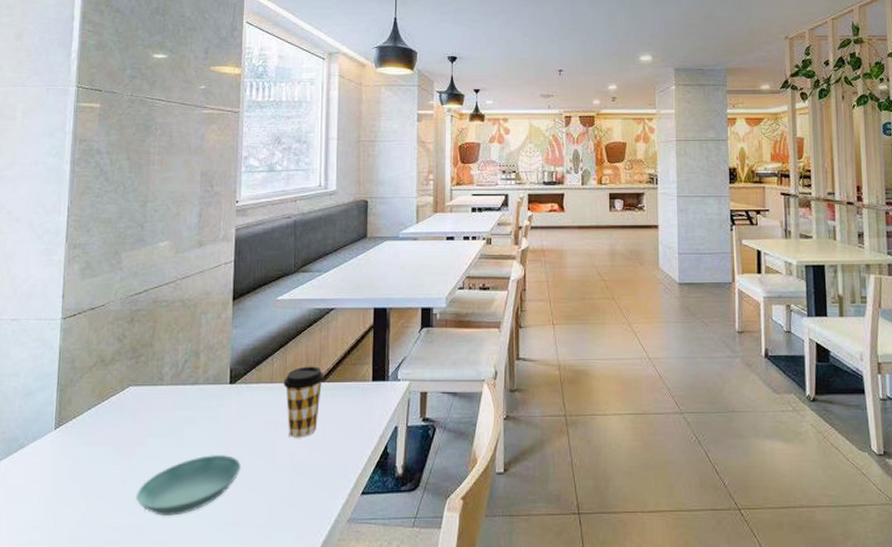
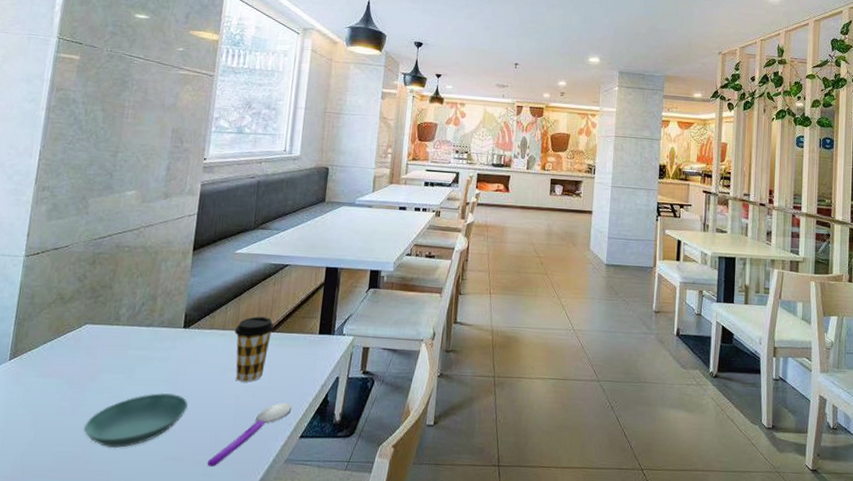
spoon: none [266,457,351,532] -> present [207,402,292,468]

